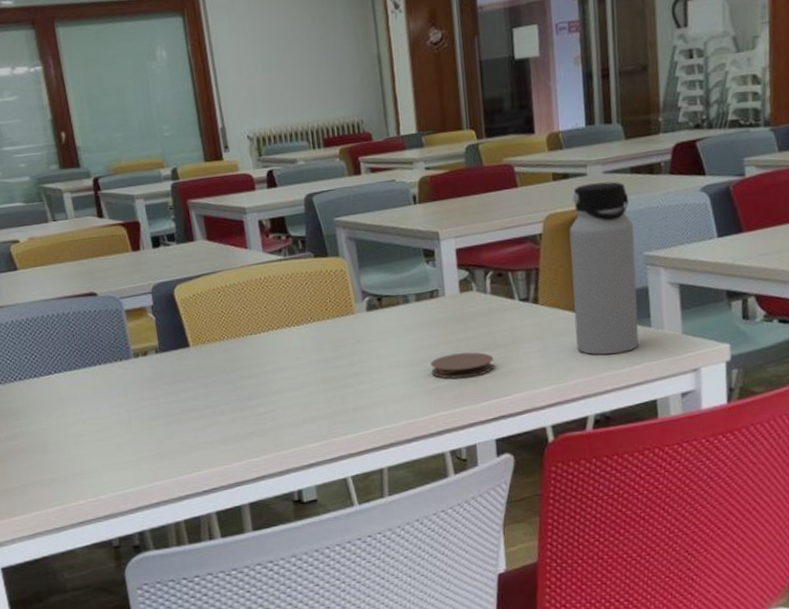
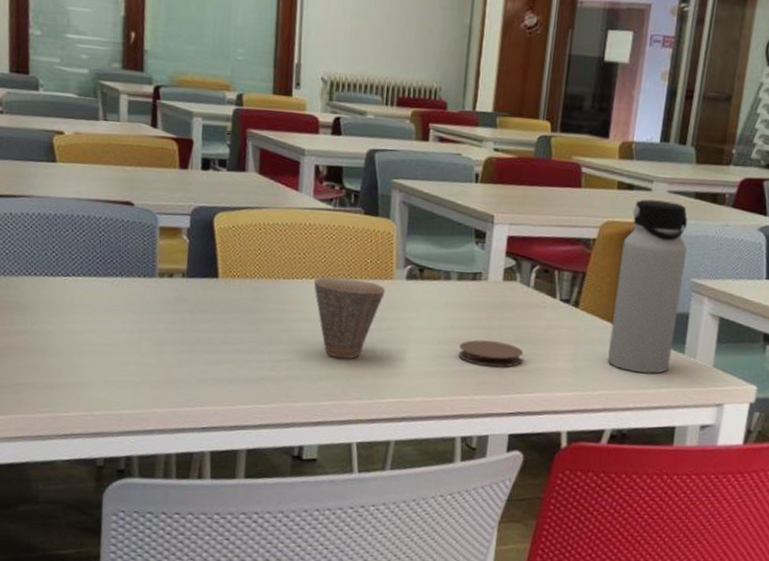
cup: none [279,320,349,400] -> present [313,277,385,359]

